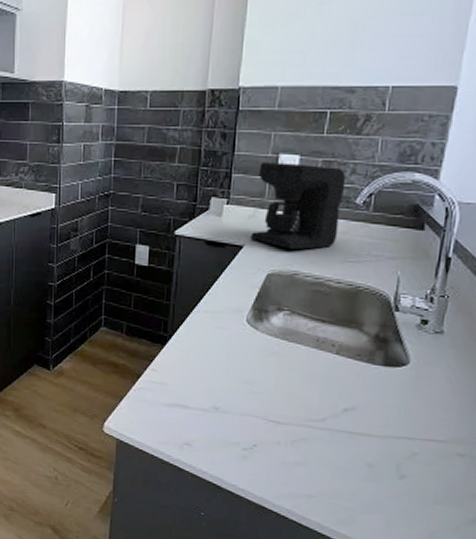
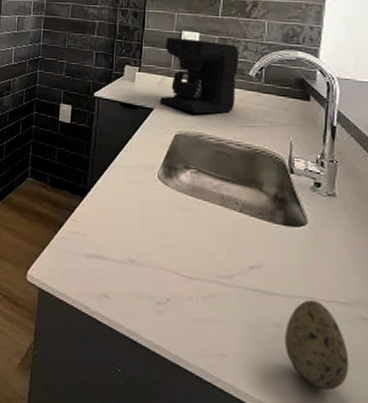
decorative egg: none [375,439,442,524] -> present [284,300,349,391]

